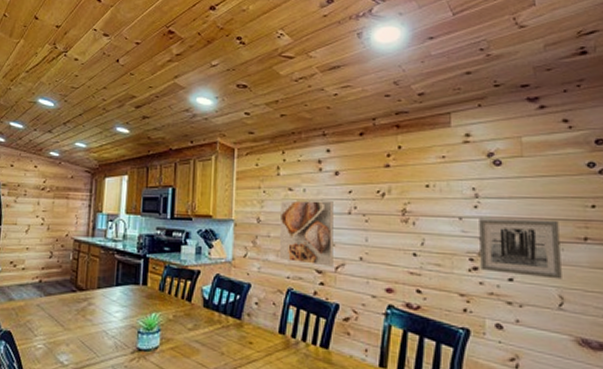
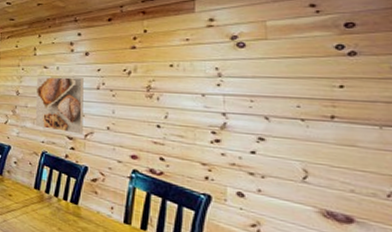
wall art: present [479,219,562,280] -> none [221,96,307,154]

